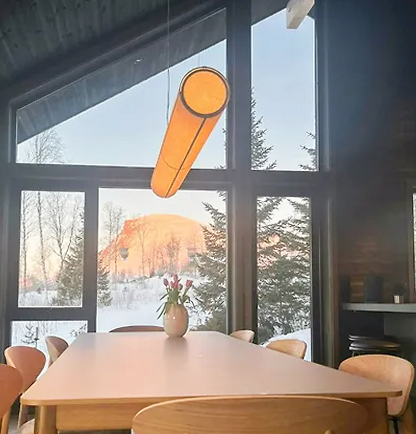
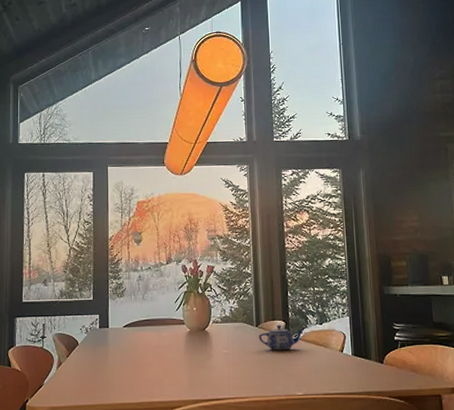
teapot: none [231,333,270,357] -> present [259,324,304,351]

